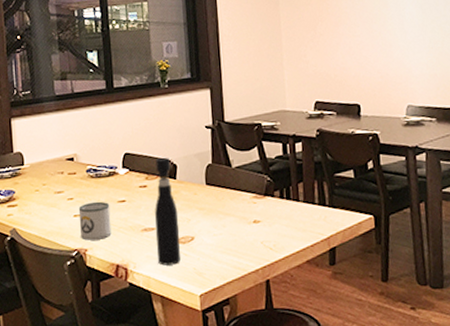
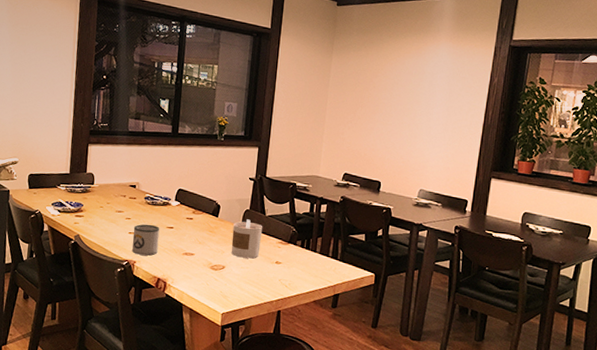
pepper grinder: present [155,157,180,266] -> none [192,197,215,286]
candle: none [195,175,233,223] -> present [231,219,263,259]

